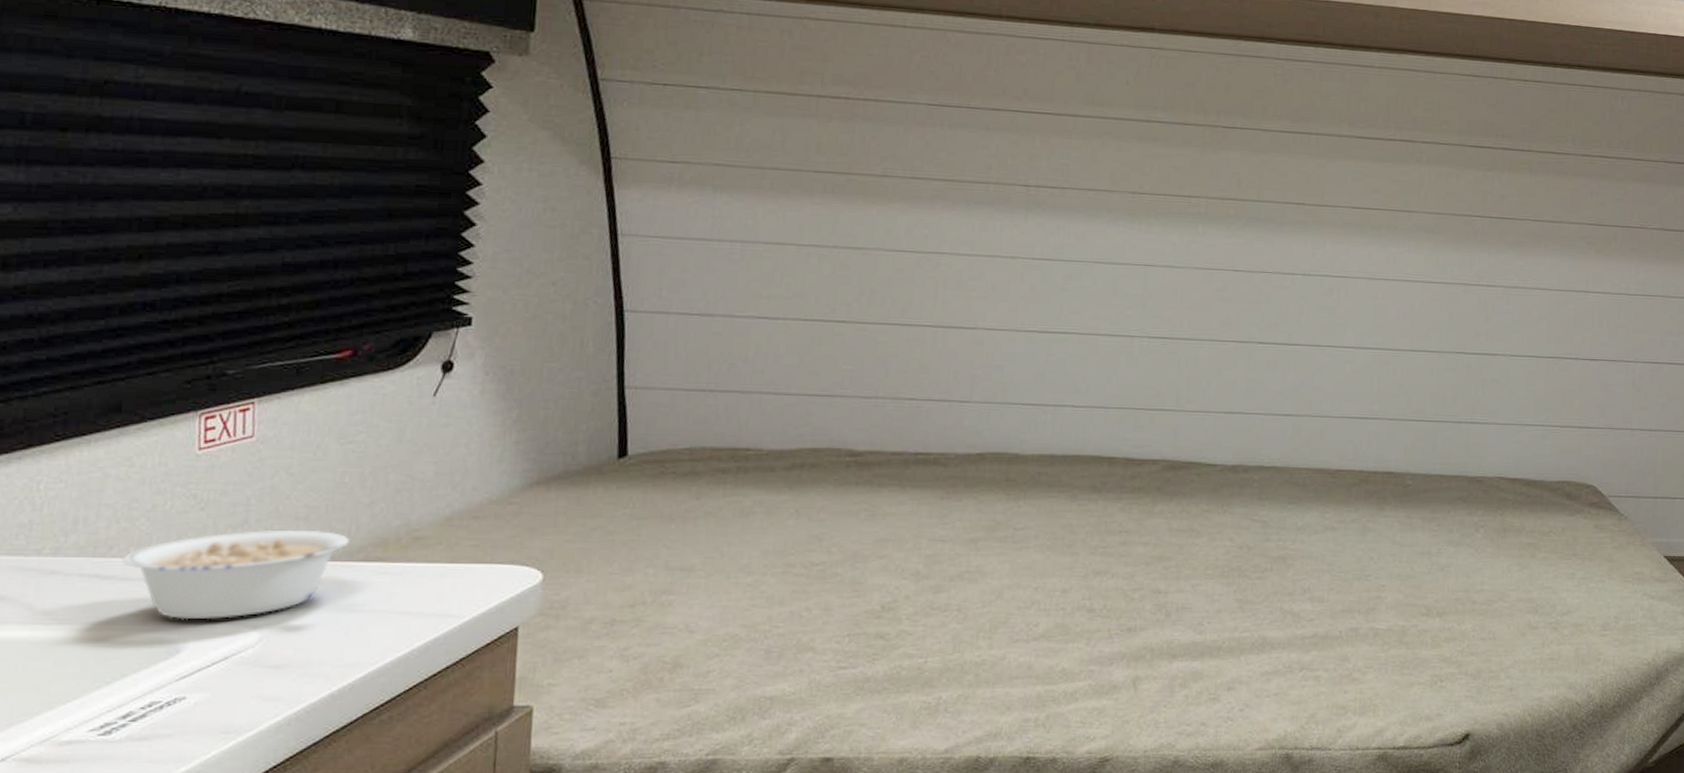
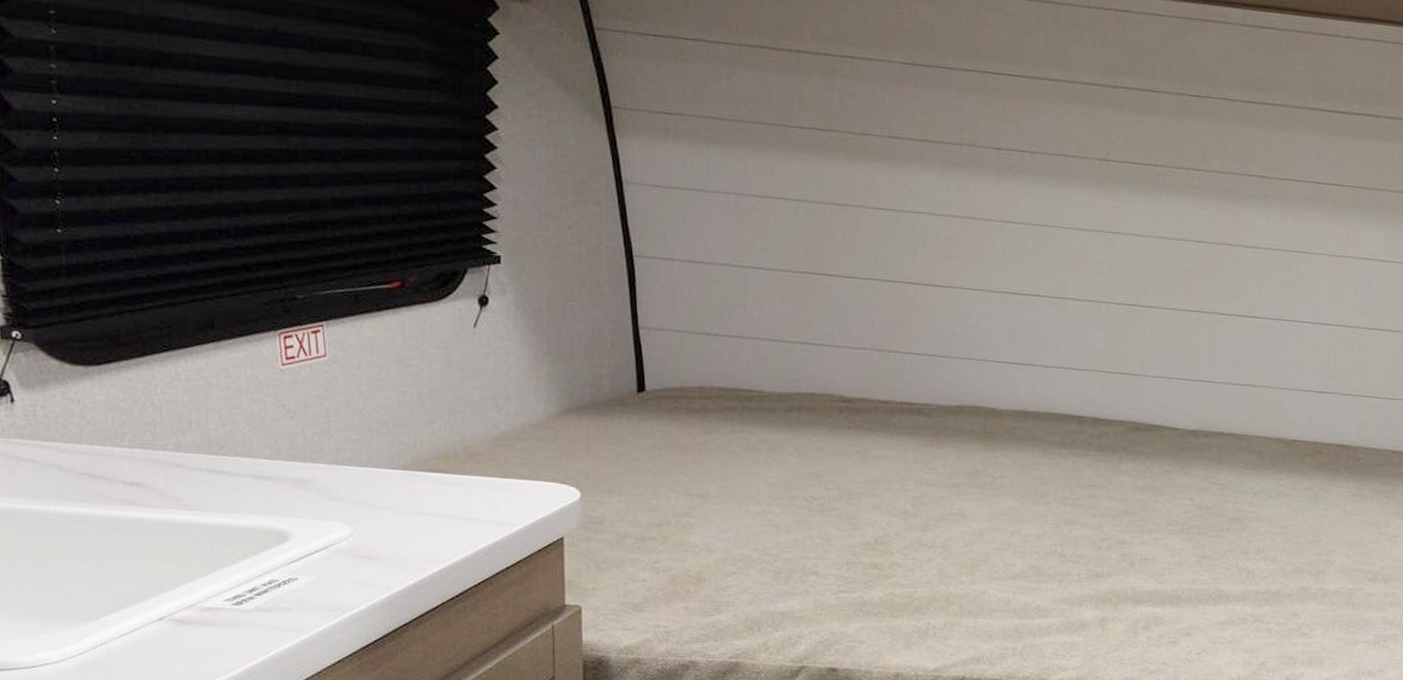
legume: present [122,530,349,620] -> none [232,439,415,514]

